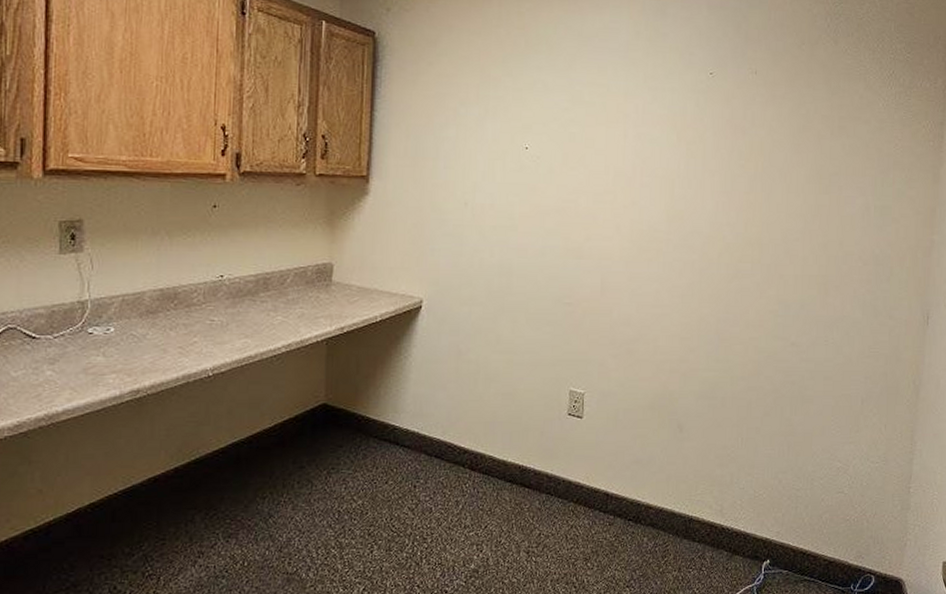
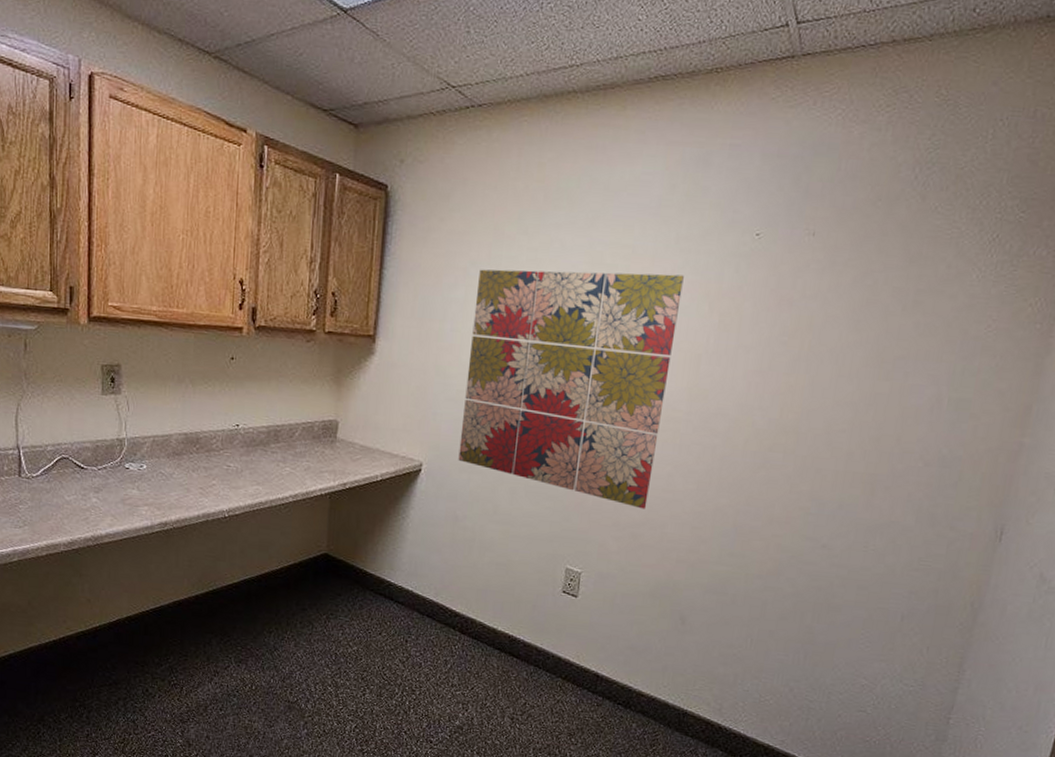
wall art: none [458,108,653,325] -> present [458,269,684,509]

